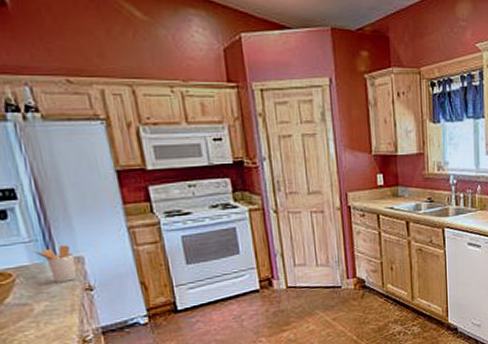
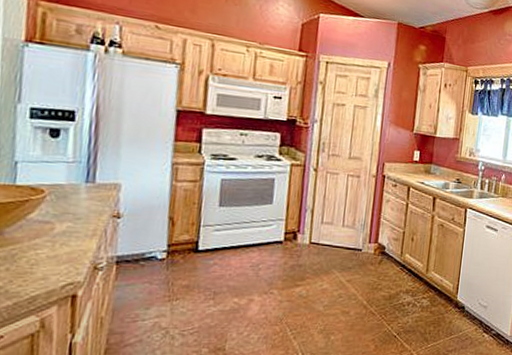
utensil holder: present [32,245,78,282] -> none [73,170,113,206]

